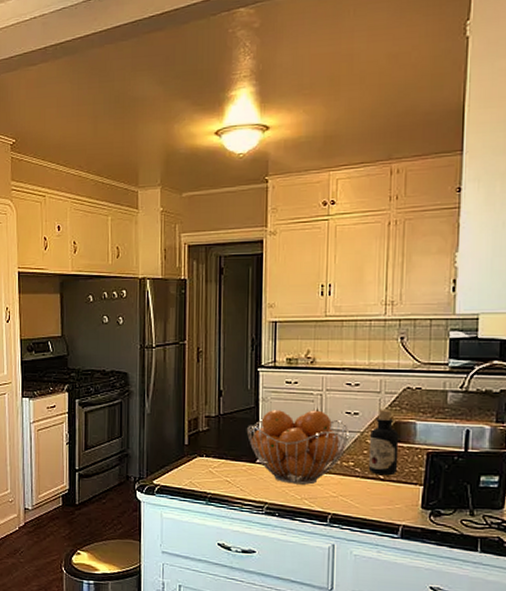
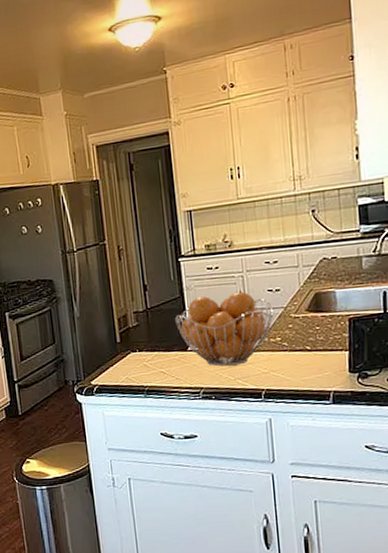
bottle: present [368,409,399,476] -> none [293,281,323,347]

